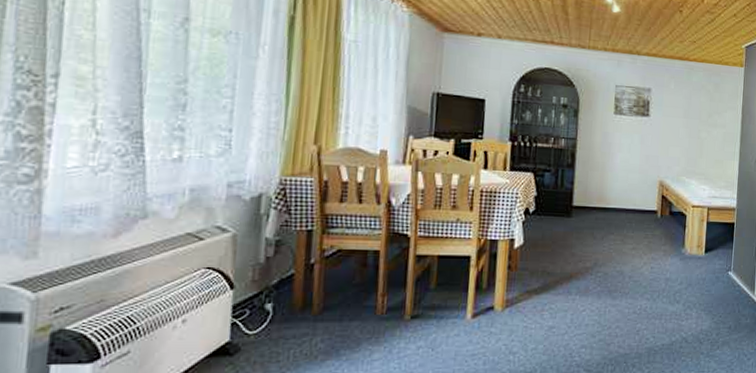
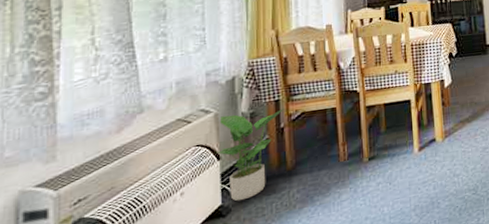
potted plant: none [230,238,318,341] -> present [216,109,285,202]

